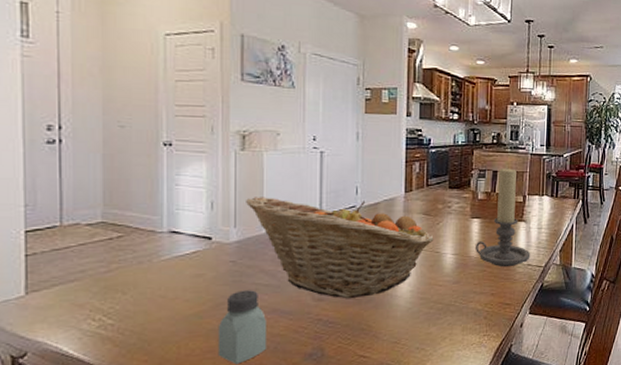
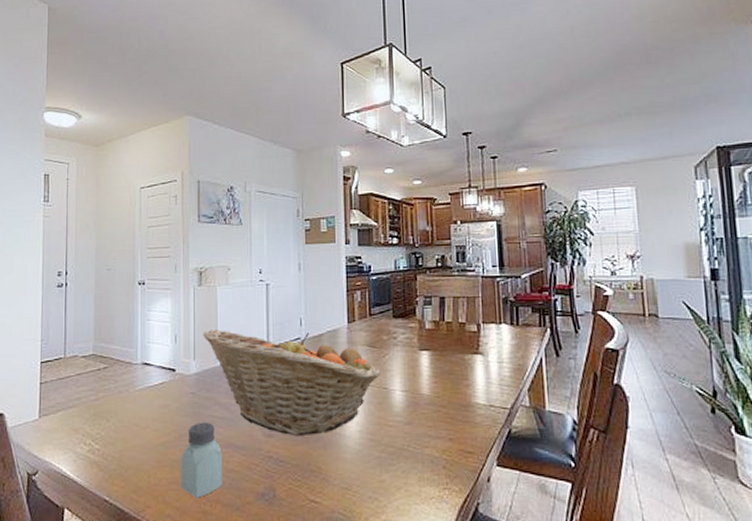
candle holder: present [476,167,531,267] -> none [427,292,492,408]

